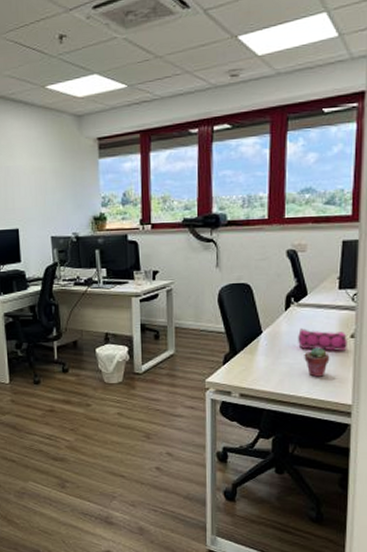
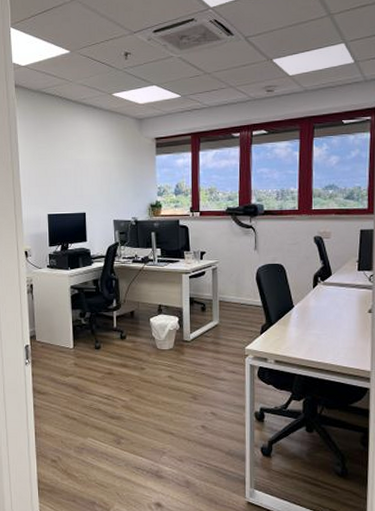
pencil case: present [298,327,347,351] -> none [324,303,366,324]
potted succulent: present [304,347,330,377] -> none [329,320,351,346]

